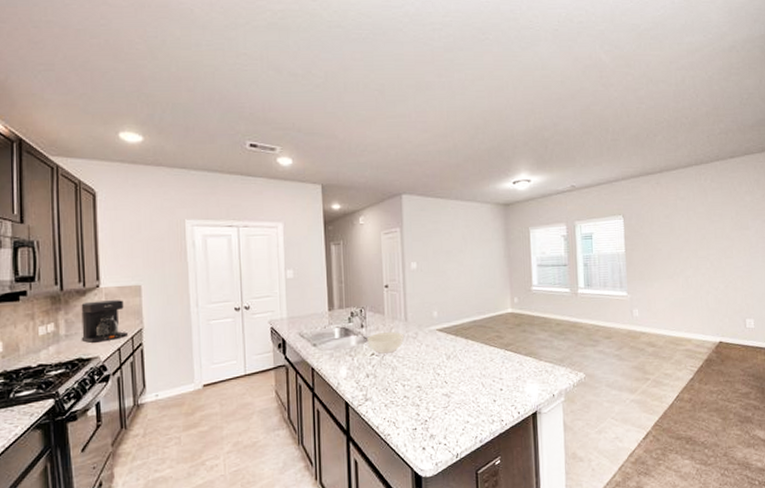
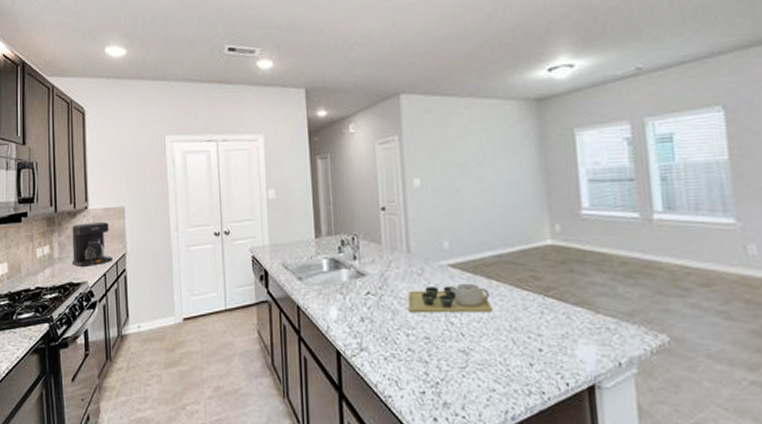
bowl: present [367,332,405,355] -> none [361,266,407,294]
tea set: none [404,342,468,367] -> present [408,283,492,312]

